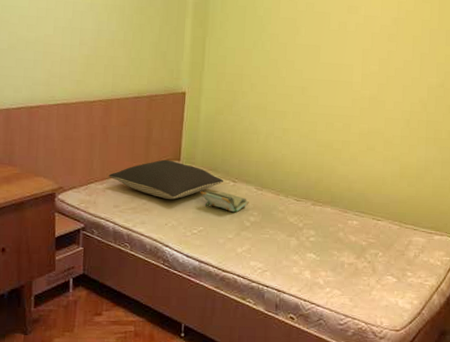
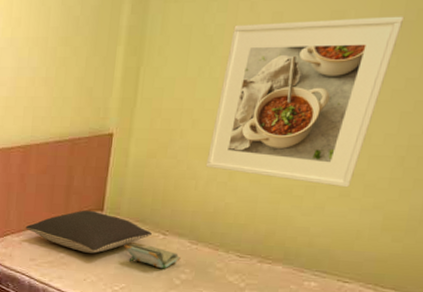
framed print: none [264,10,398,143] -> present [205,16,405,188]

